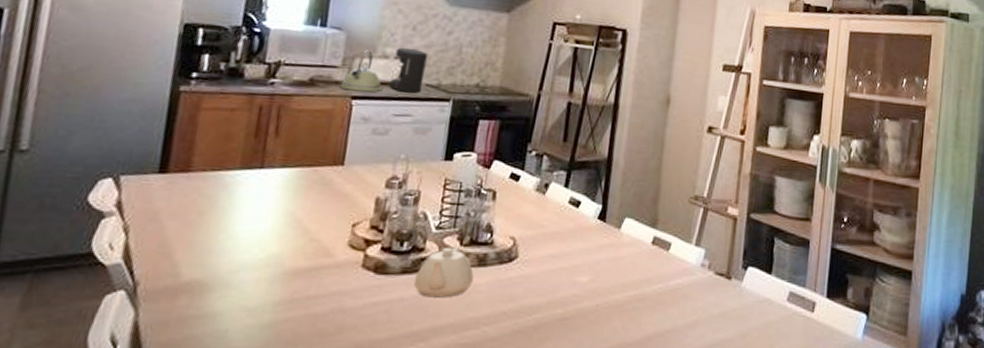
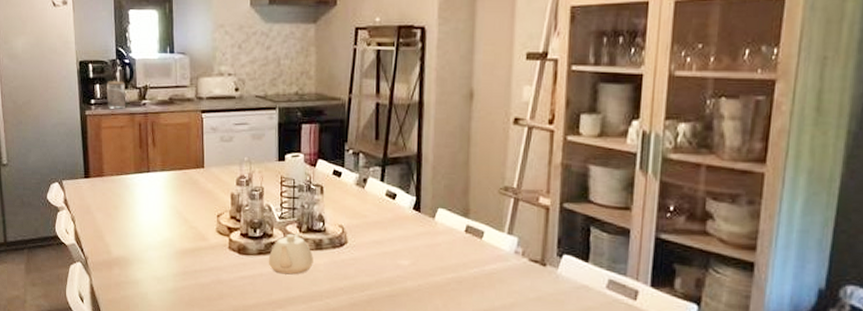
jar: none [215,51,249,88] -> present [107,81,125,110]
kettle: present [340,49,382,93] -> none [191,69,222,107]
coffee maker: present [390,47,428,94] -> none [228,64,254,105]

